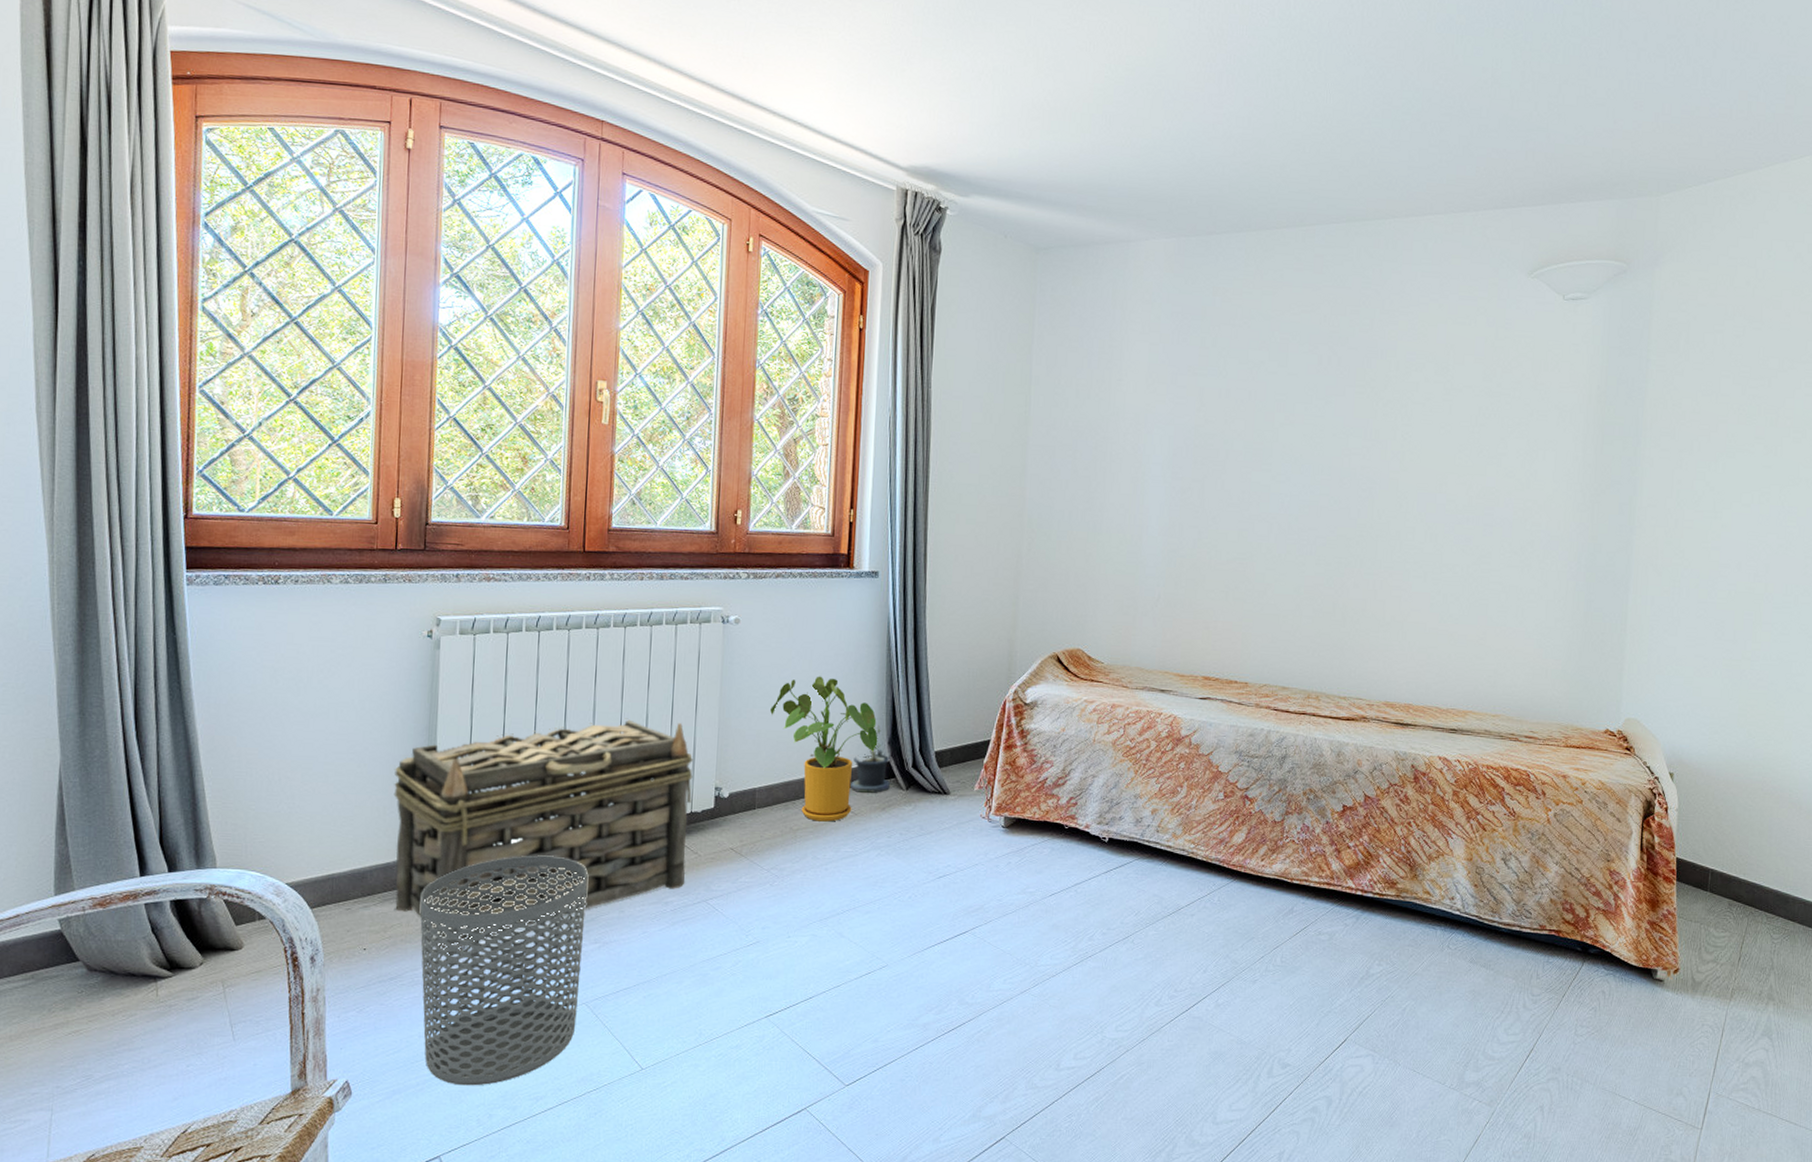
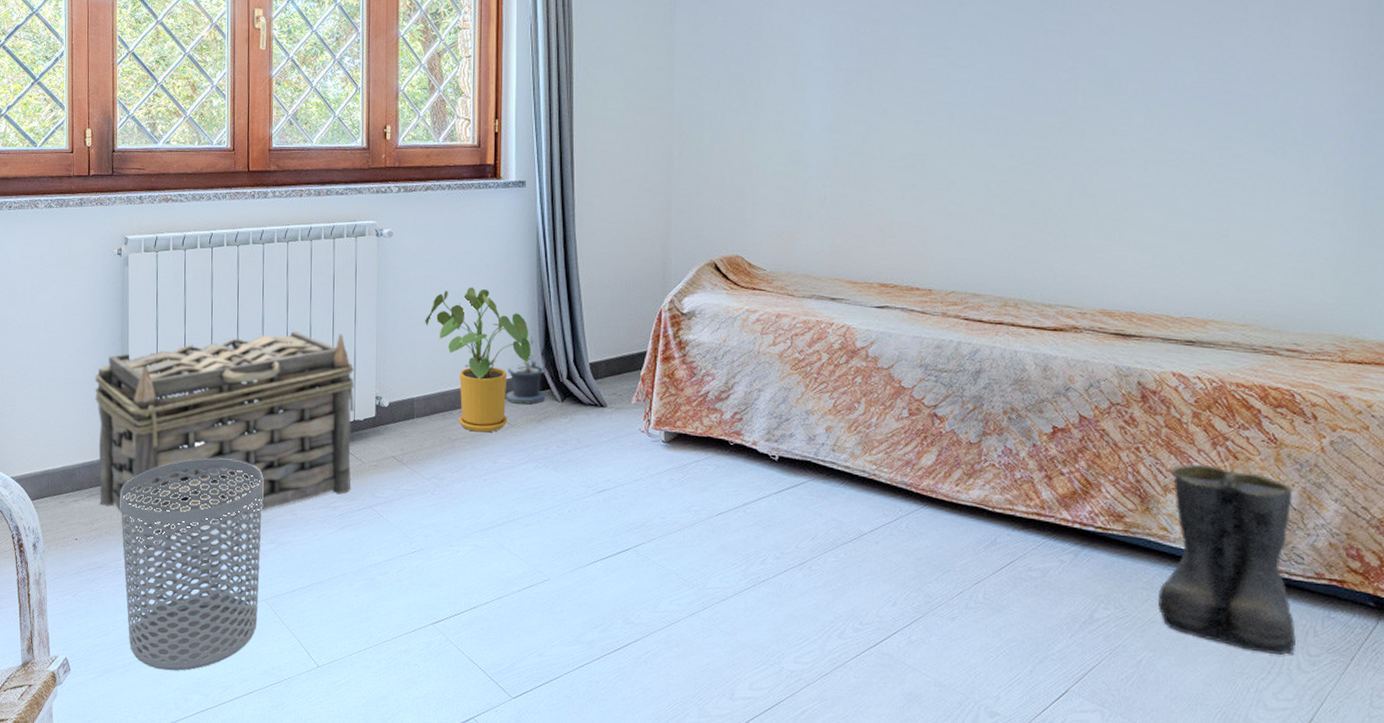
boots: none [1420,836,1526,996] -> present [1157,464,1296,656]

